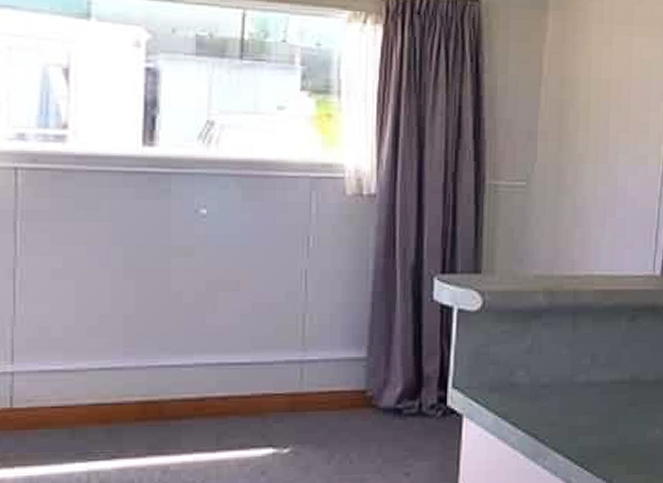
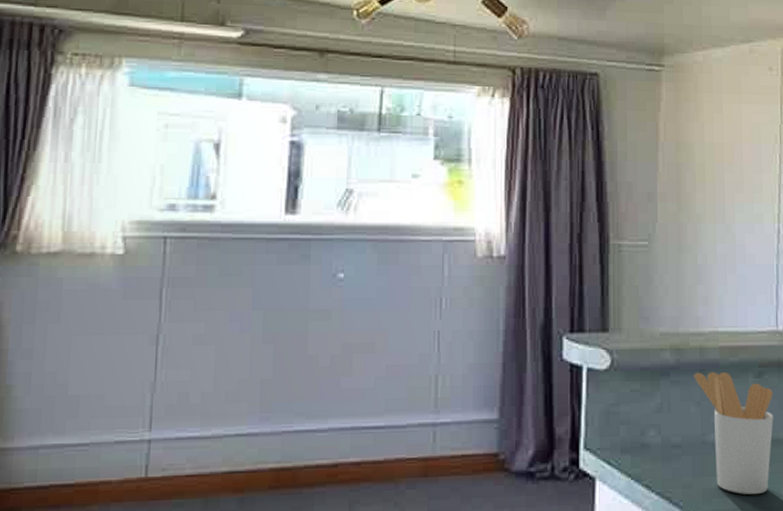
utensil holder: none [566,314,646,433] -> present [694,371,774,494]

